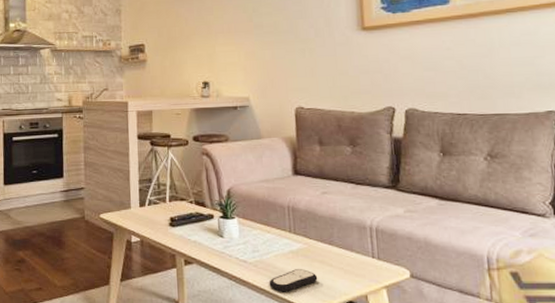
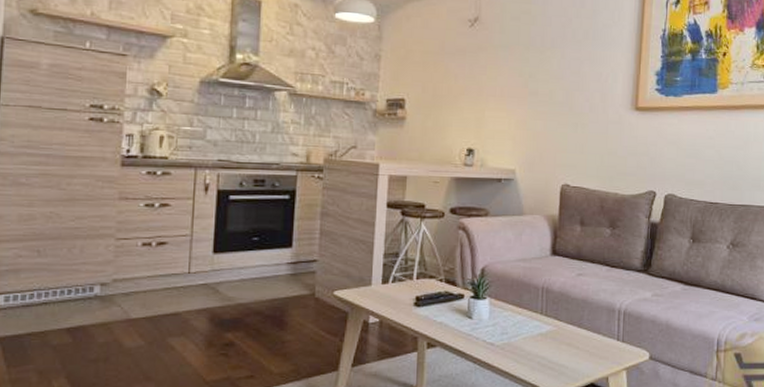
remote control: present [269,269,318,292] -> none [514,352,564,376]

